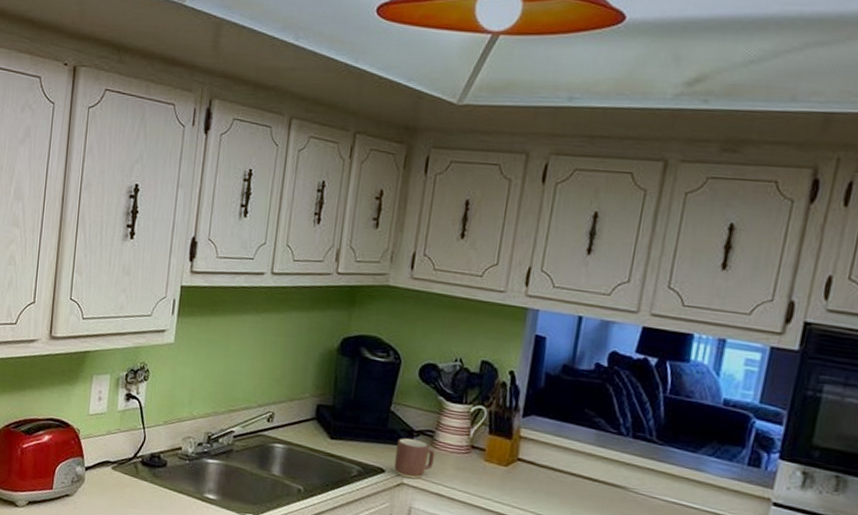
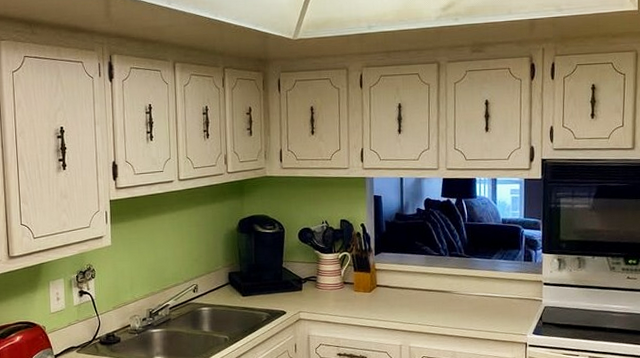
mug: present [394,438,435,479] -> none [291,284,319,315]

